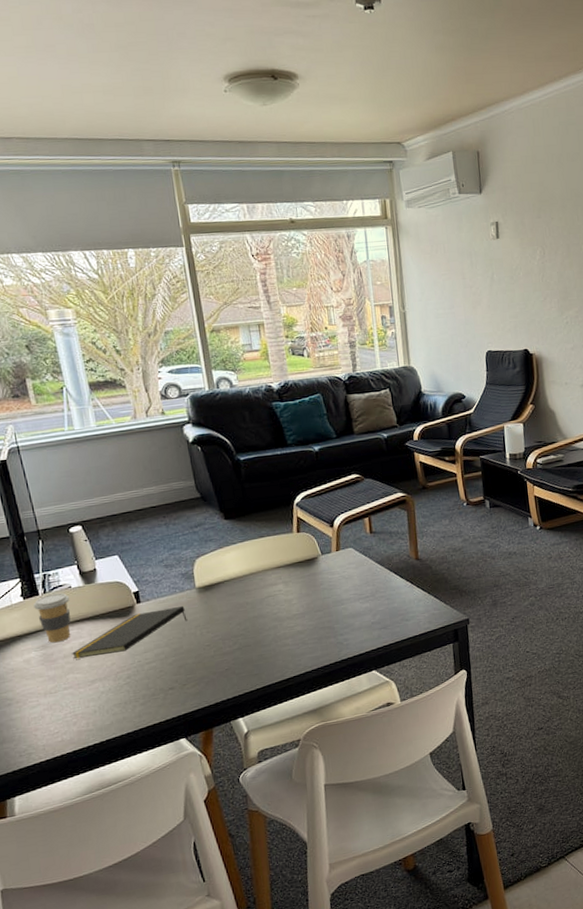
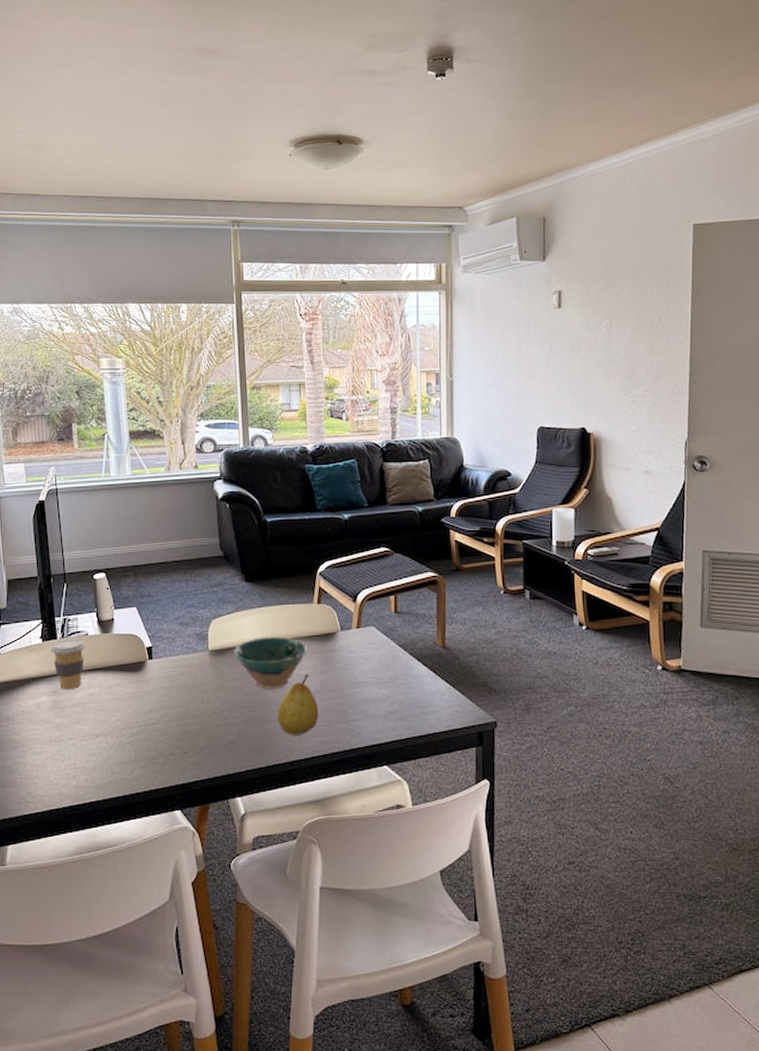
notepad: present [71,605,187,660] -> none [80,667,196,710]
bowl: none [221,567,291,617] -> present [234,637,307,690]
fruit: none [268,598,309,656] -> present [277,674,319,735]

